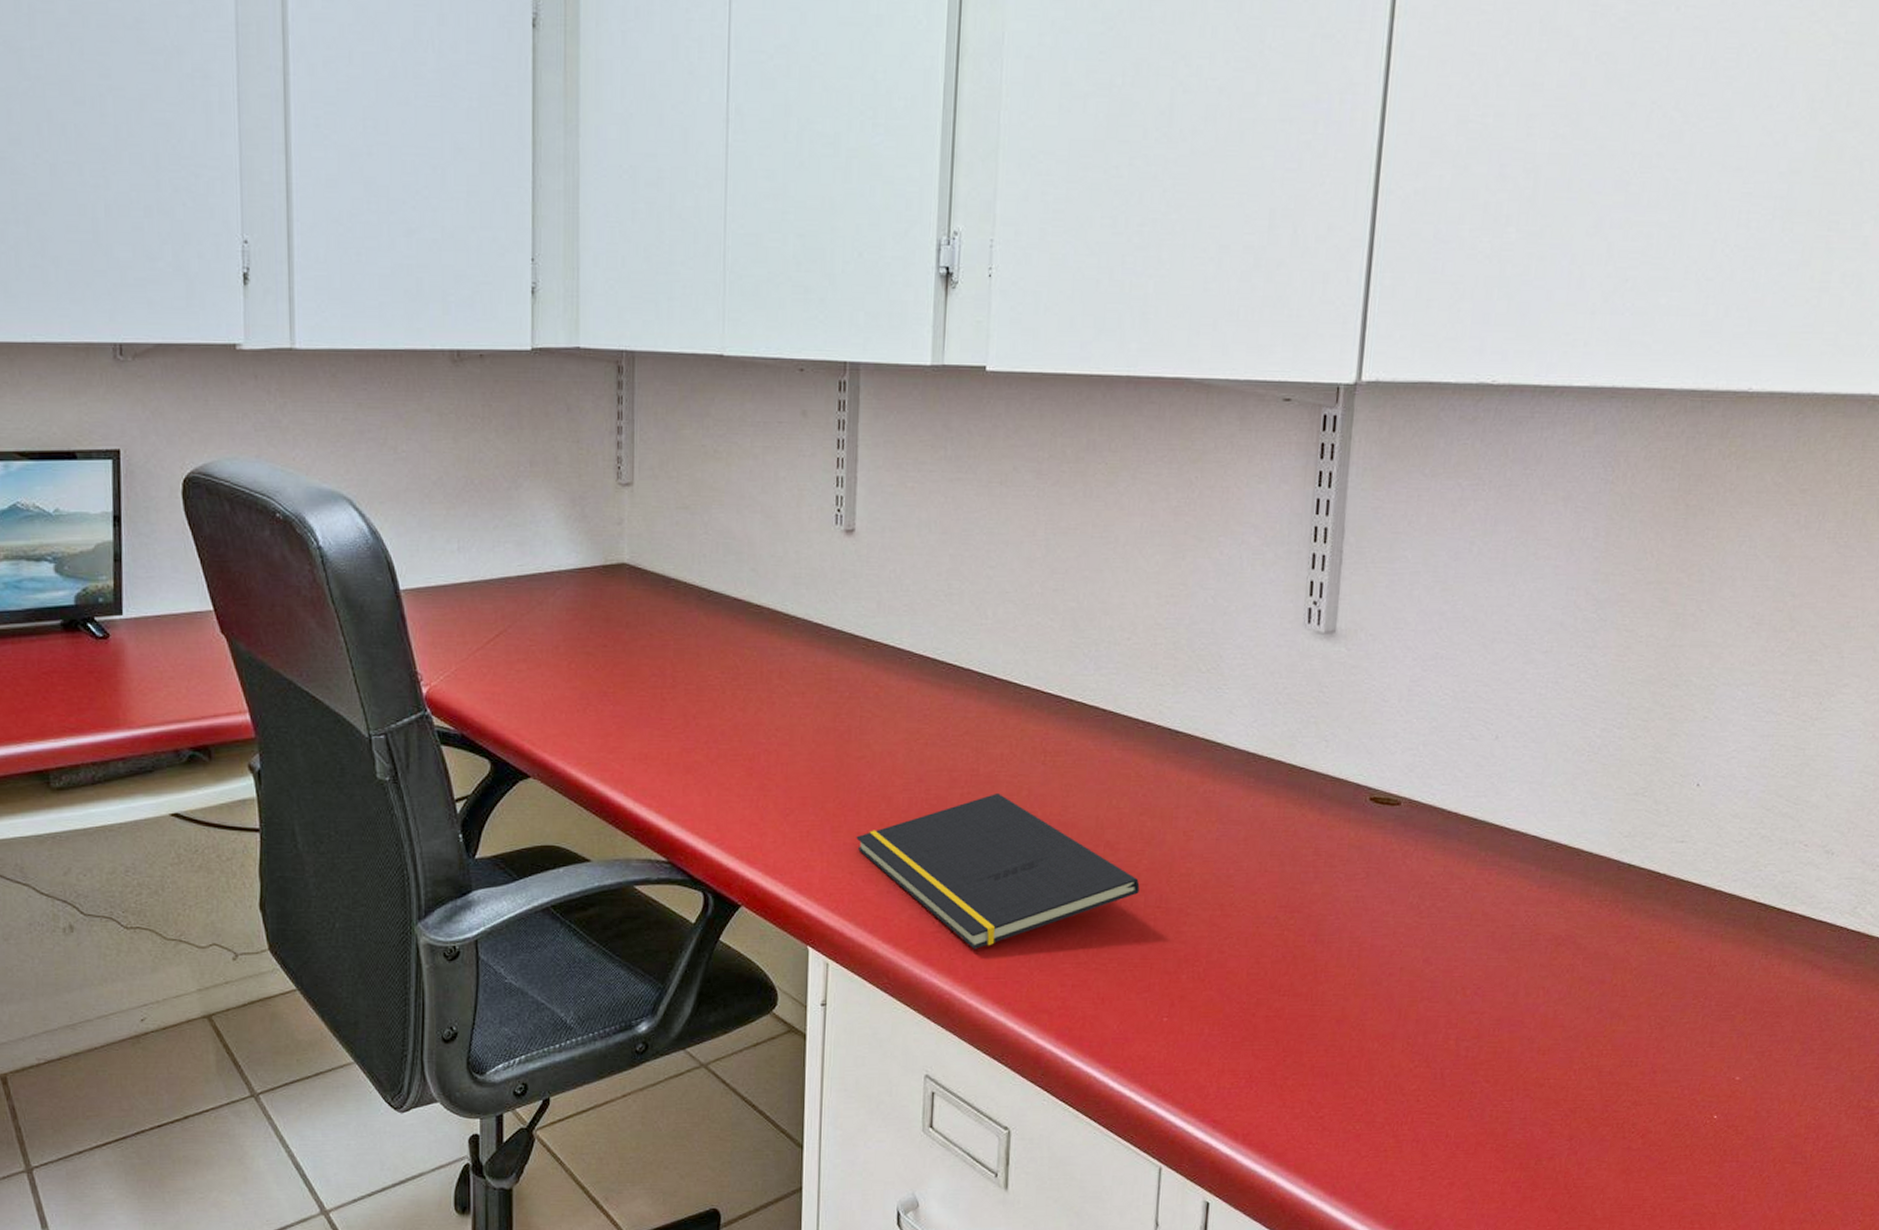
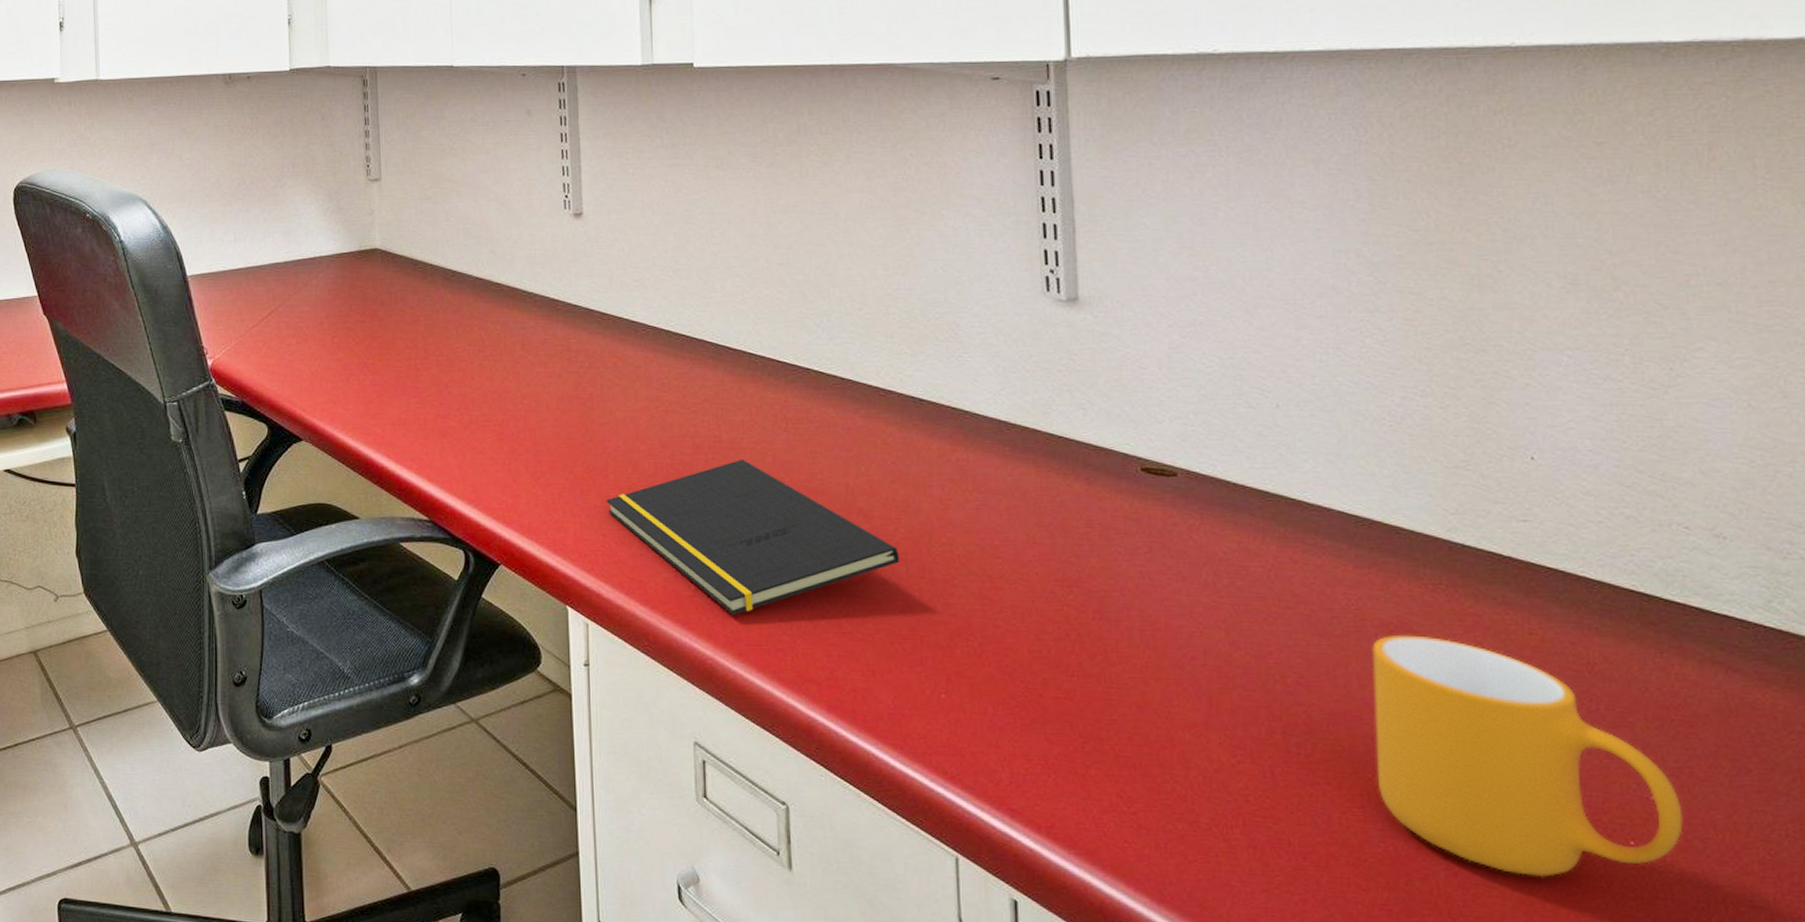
mug: none [1526,946,1758,1151] -> present [1372,634,1683,878]

